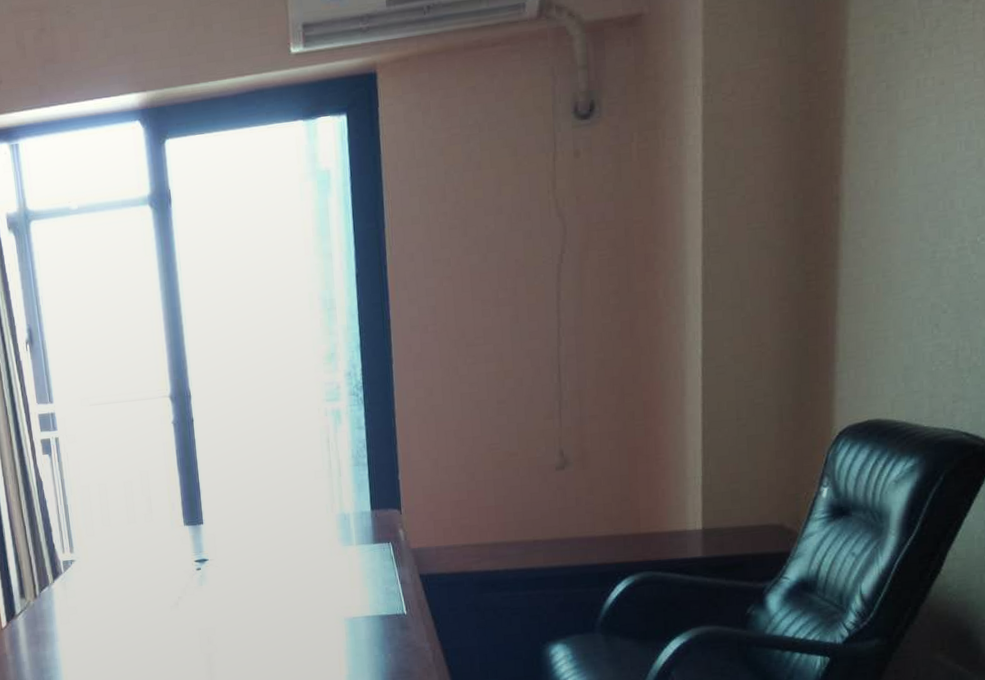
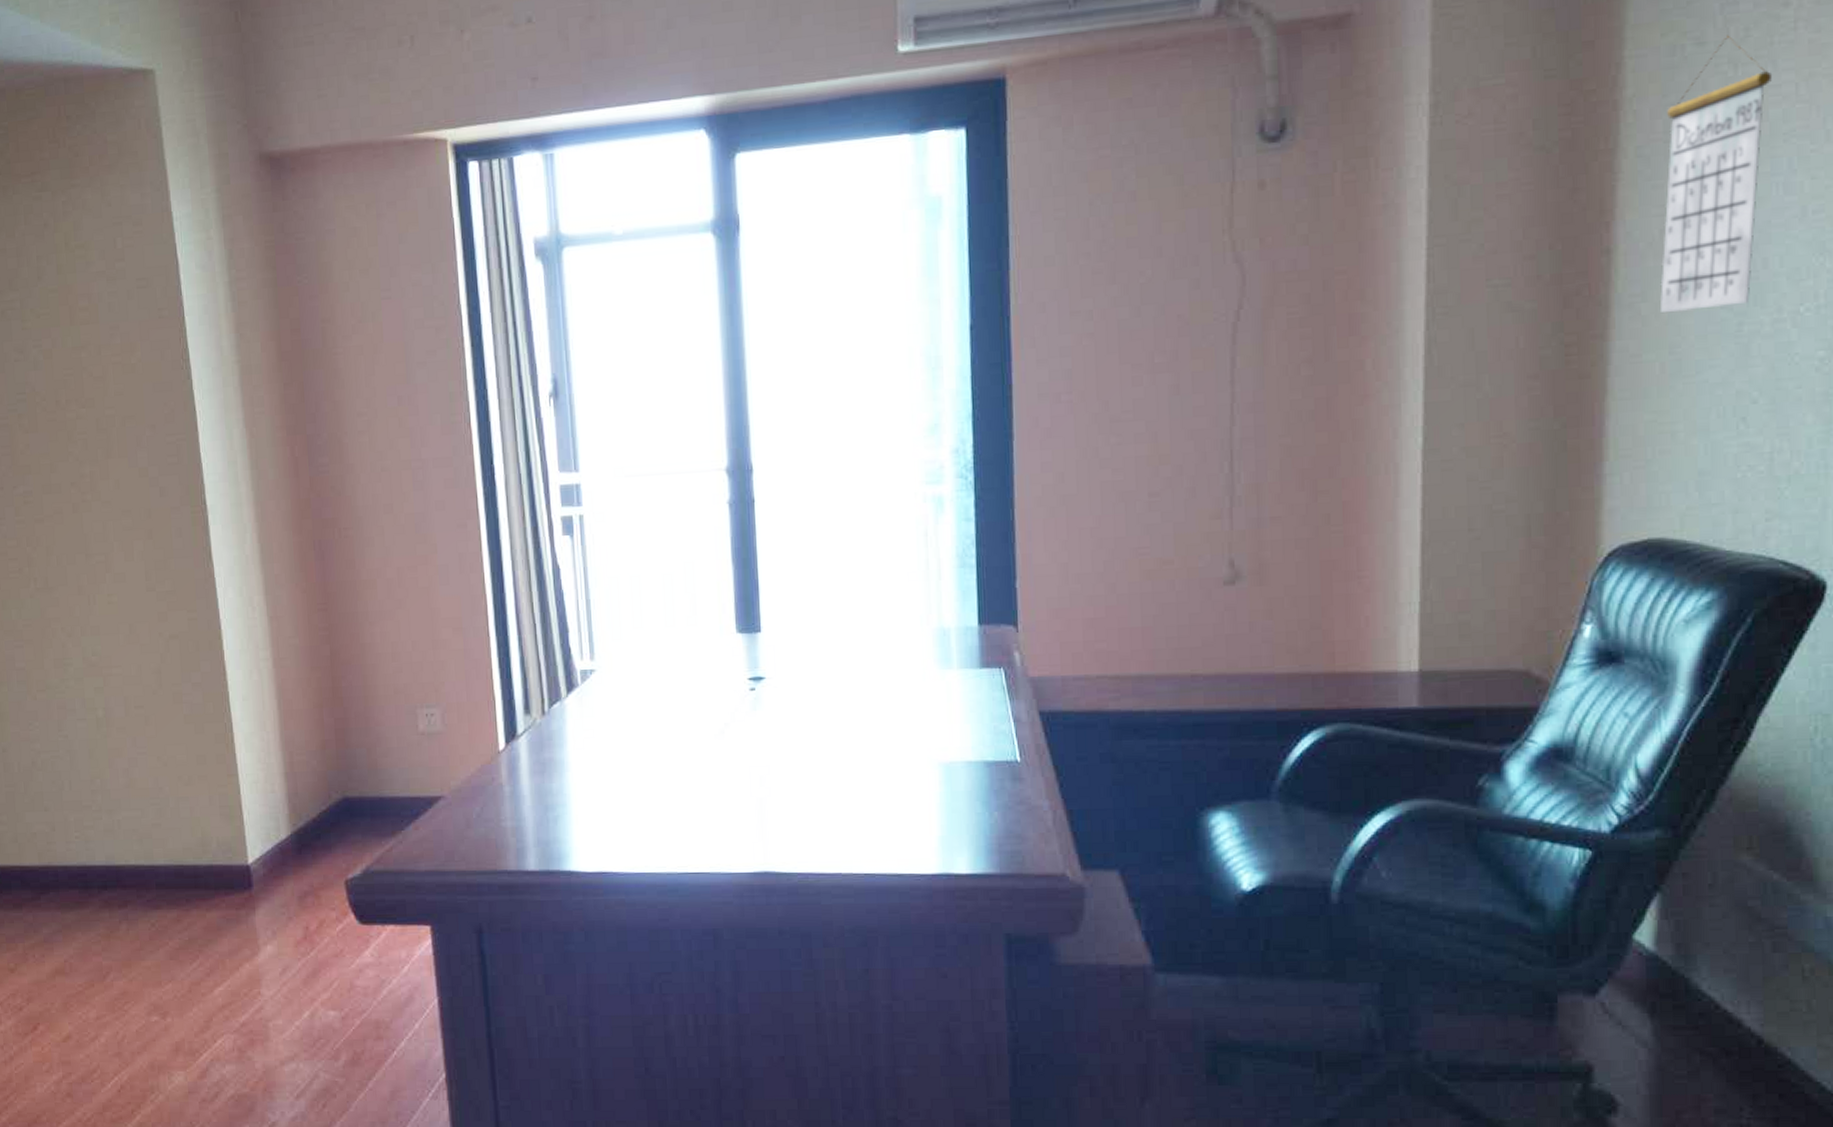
calendar: none [875,25,956,246] -> present [1659,35,1772,314]

